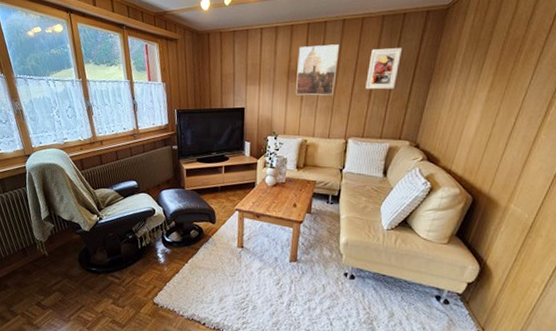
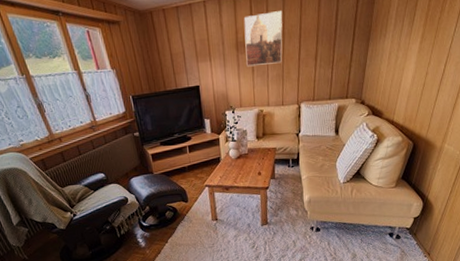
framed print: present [365,47,403,90] -> none [311,8,341,53]

